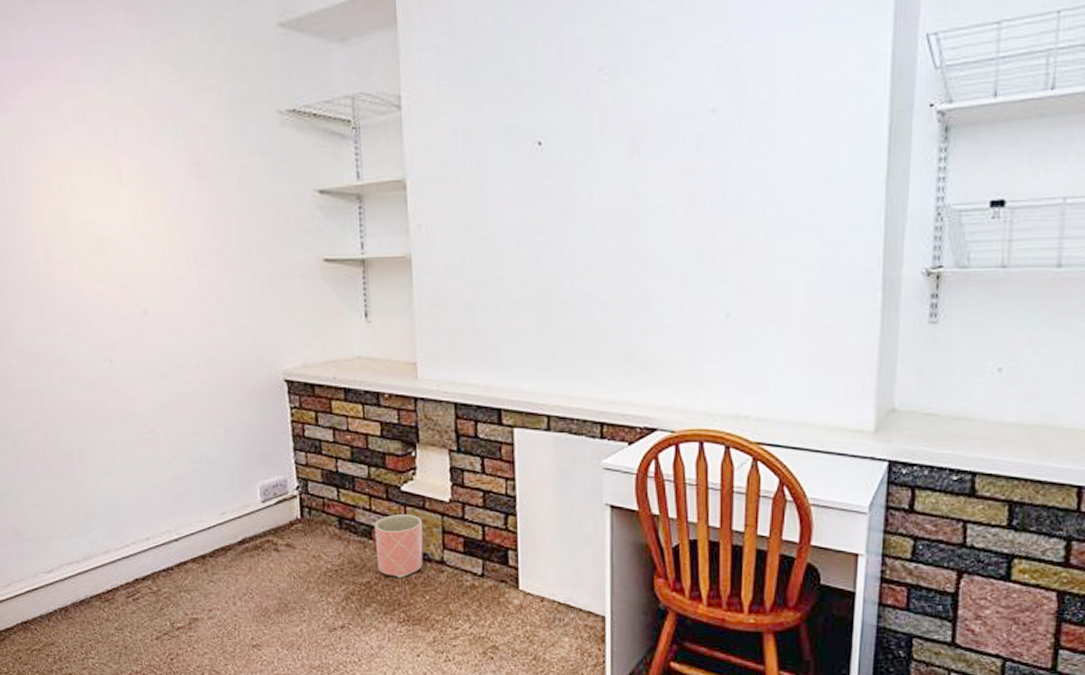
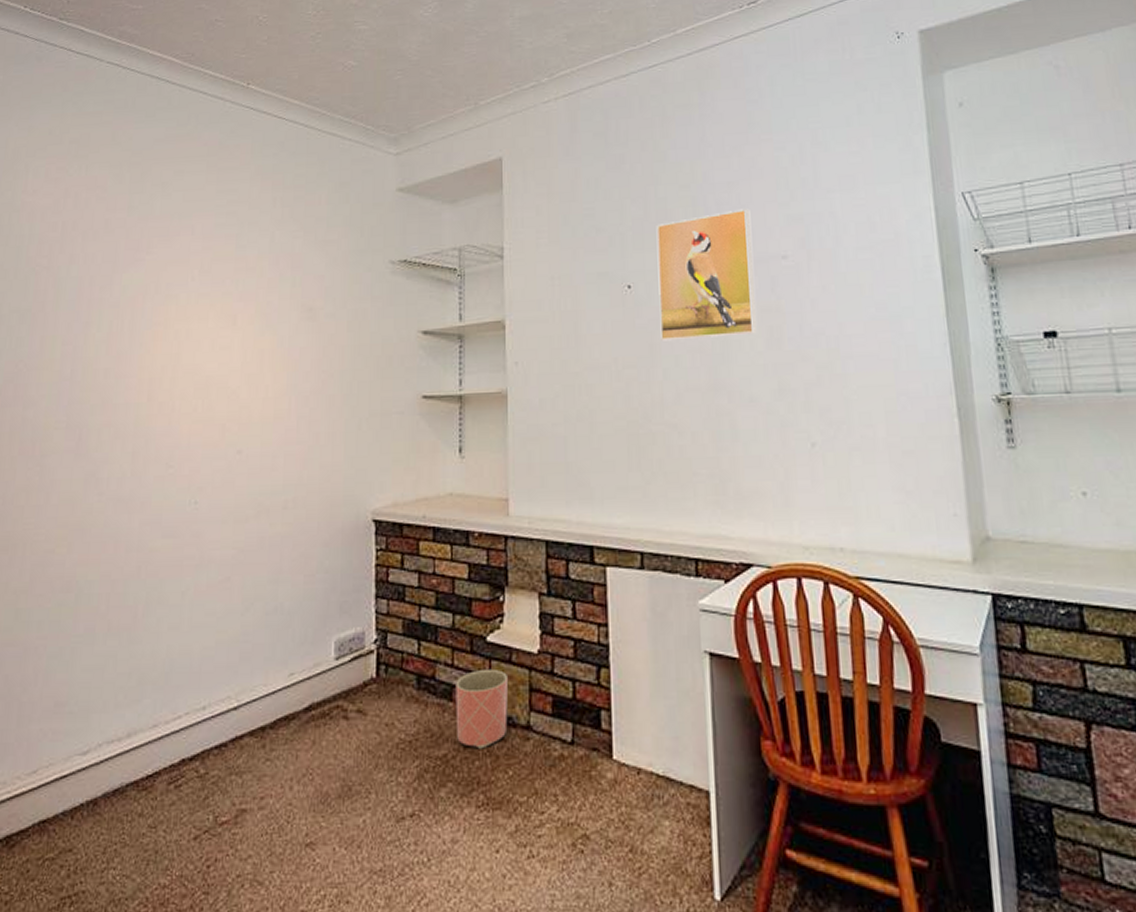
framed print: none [571,52,679,205] -> present [656,209,757,341]

